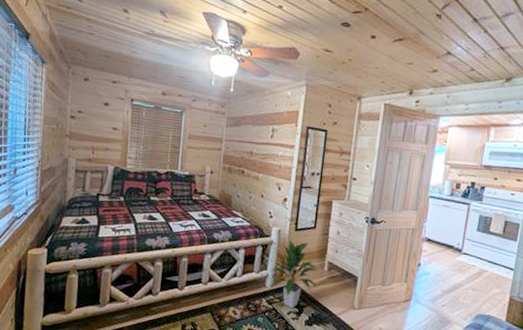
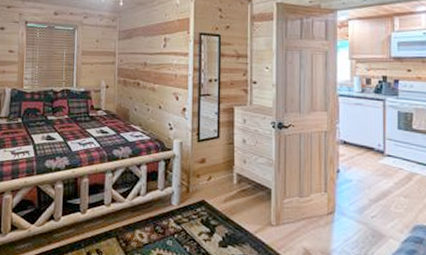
indoor plant: present [272,239,318,308] -> none [177,152,228,228]

